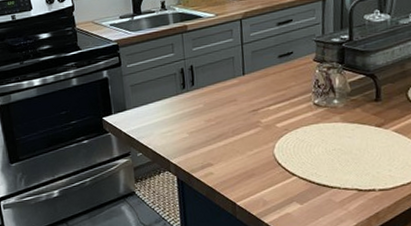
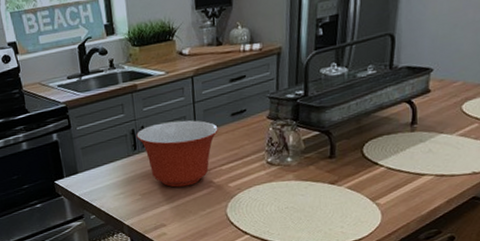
mixing bowl: none [185,60,266,127] -> present [136,120,218,188]

